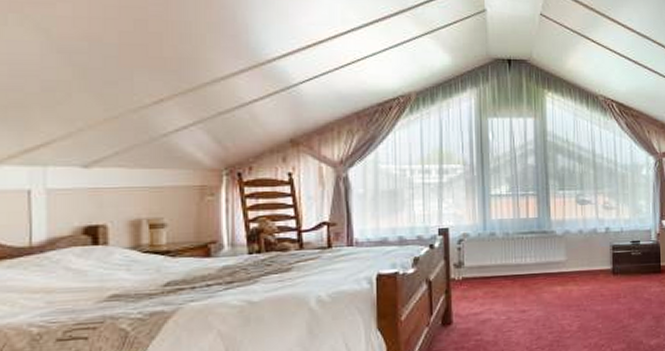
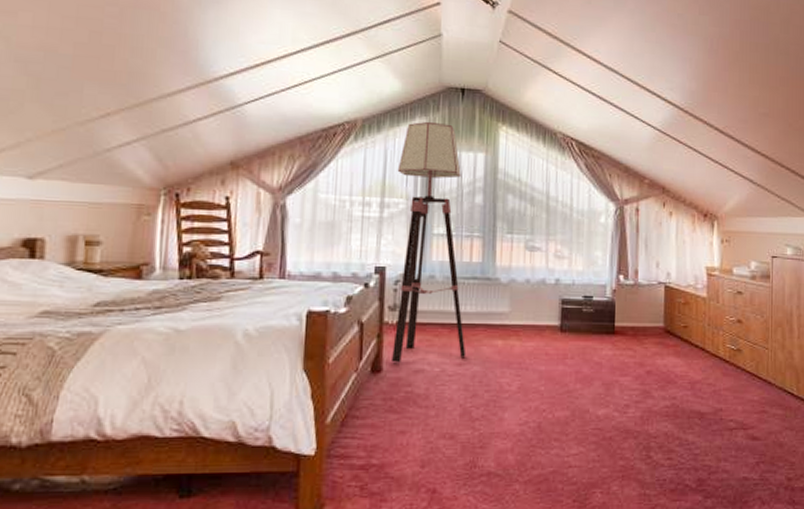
floor lamp: none [453,91,529,315] -> present [390,121,467,363]

